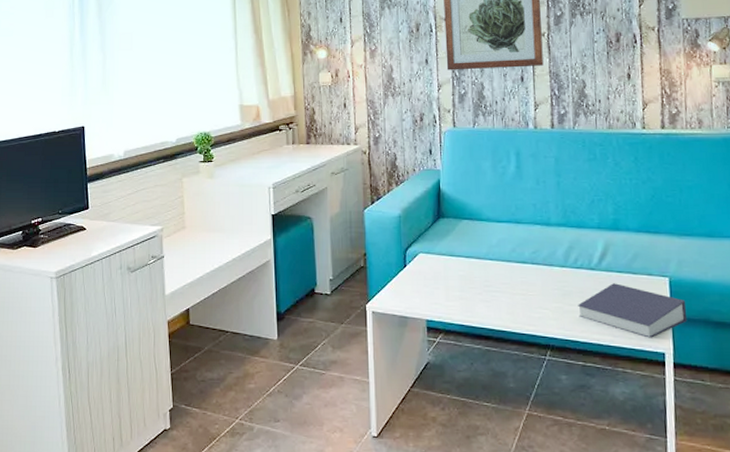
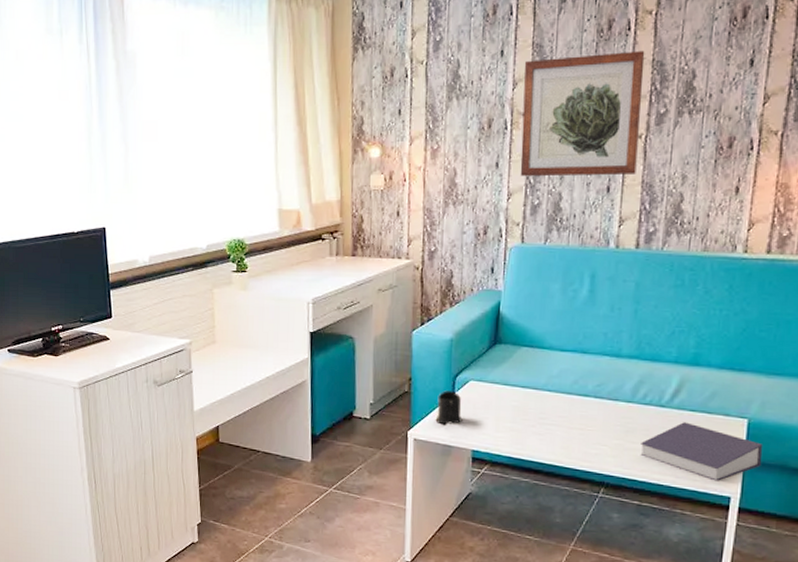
mug: none [390,264,415,297] -> present [435,391,463,425]

